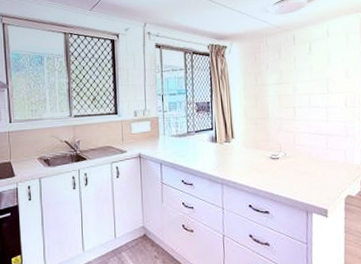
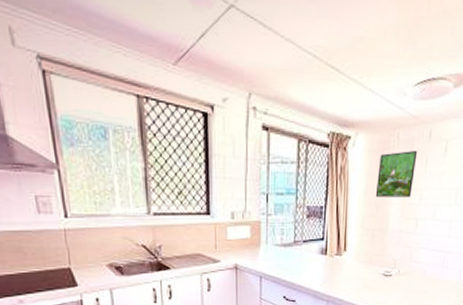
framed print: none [253,51,286,91] -> present [375,150,418,198]

